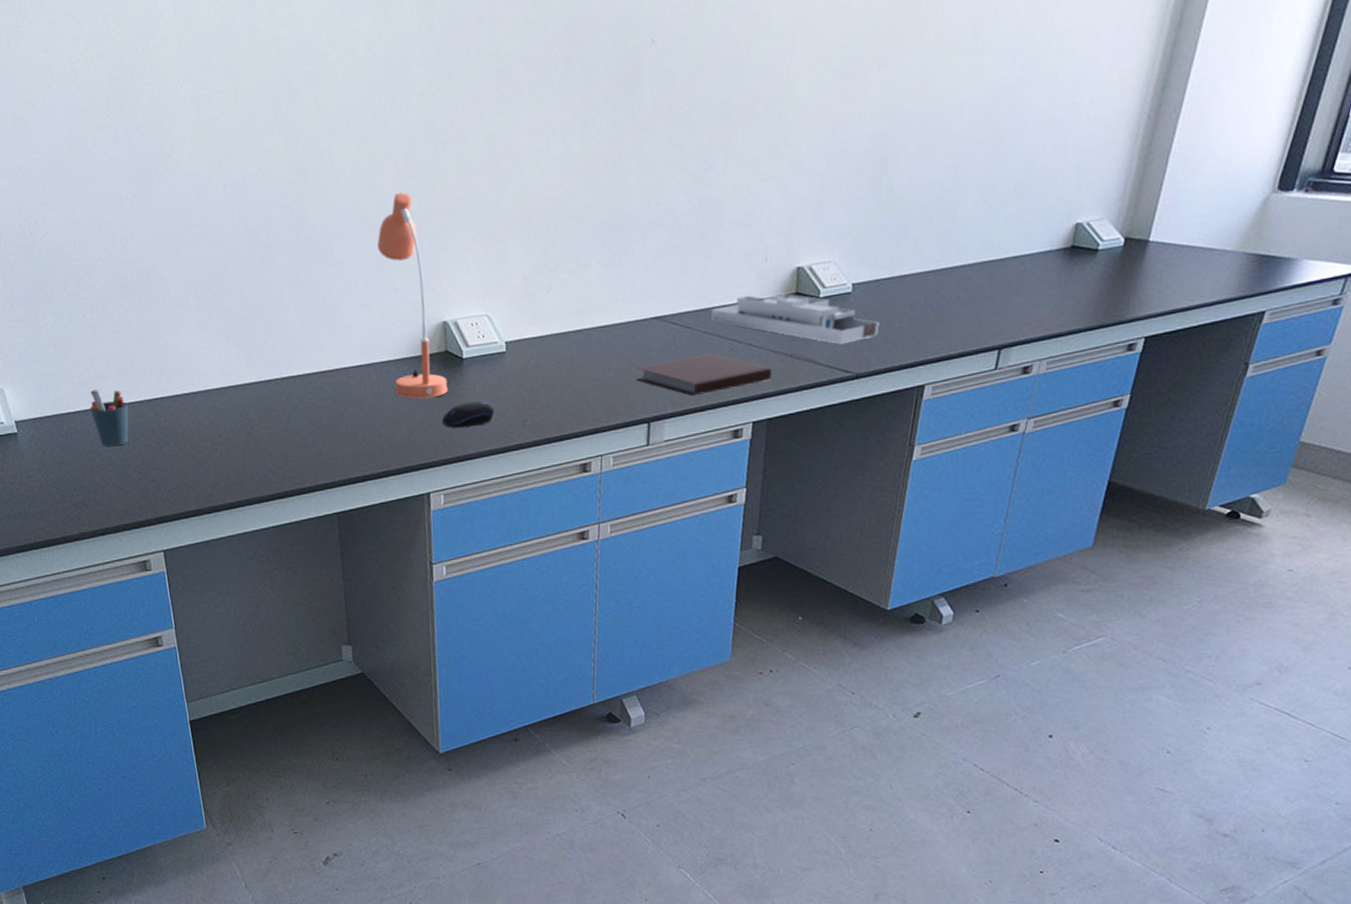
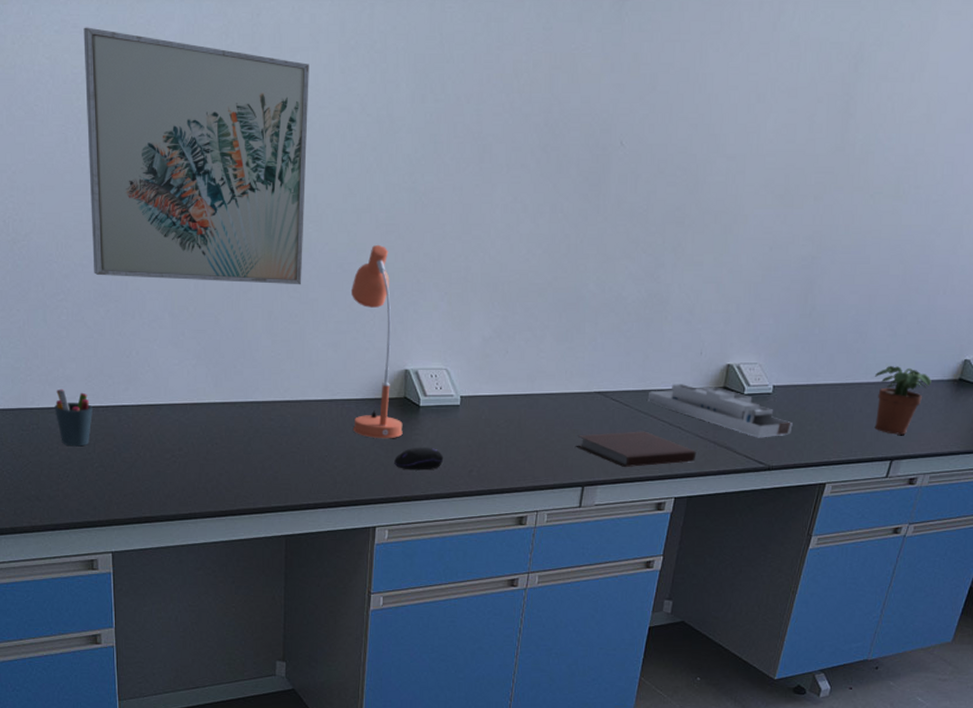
wall art: none [75,11,325,268] -> present [83,27,309,285]
potted plant: none [969,241,1038,320] -> present [874,366,931,435]

